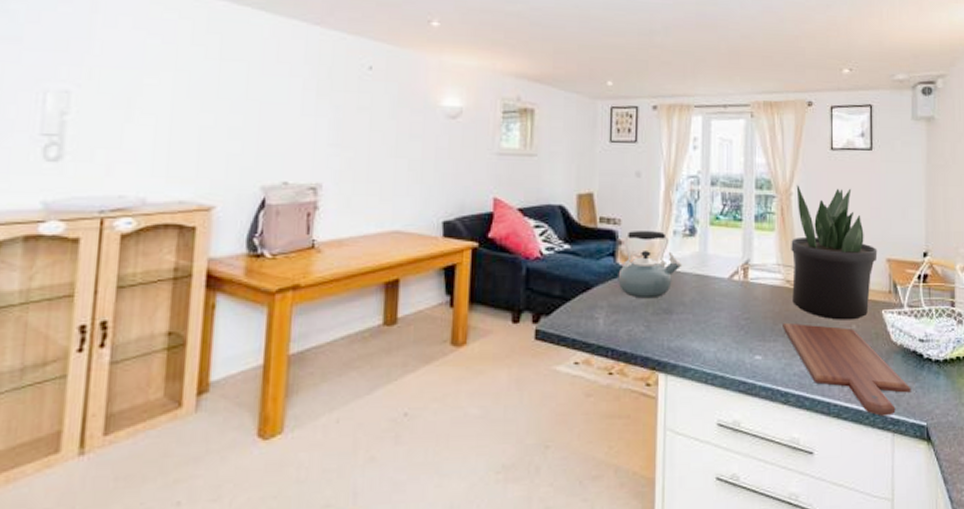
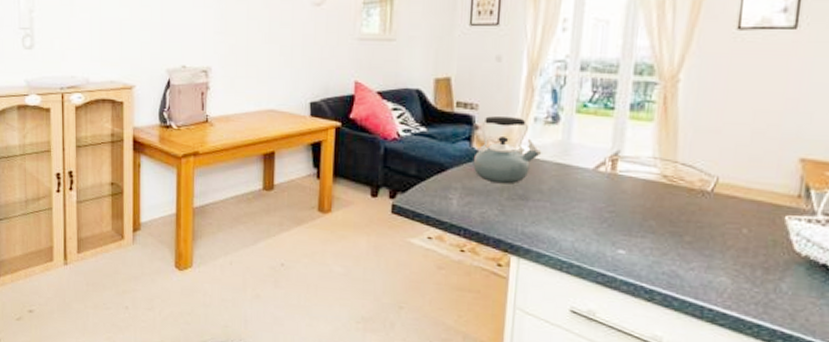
cutting board: present [783,322,911,416] -> none [653,219,814,330]
planter: present [791,185,878,320] -> none [668,71,789,224]

